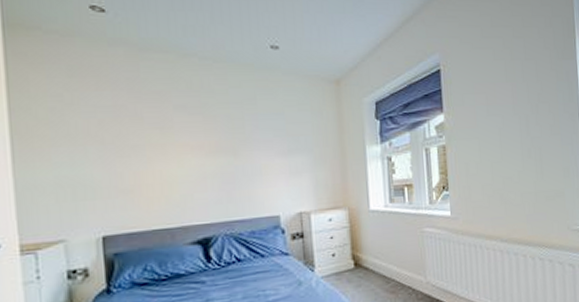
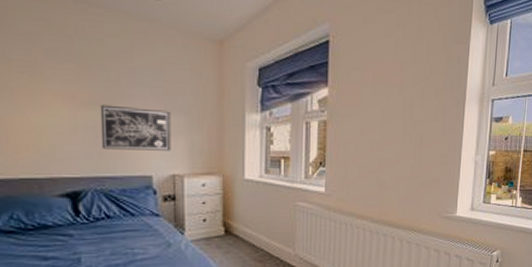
wall art: none [226,150,297,194] -> present [99,104,171,151]

